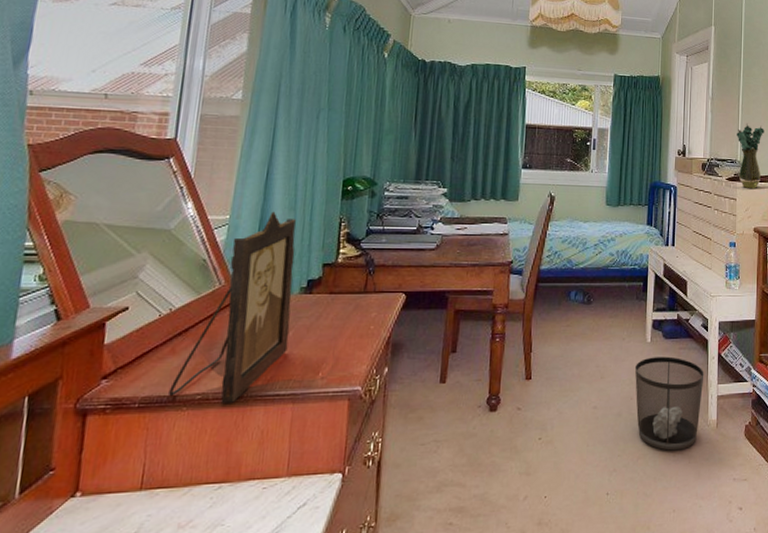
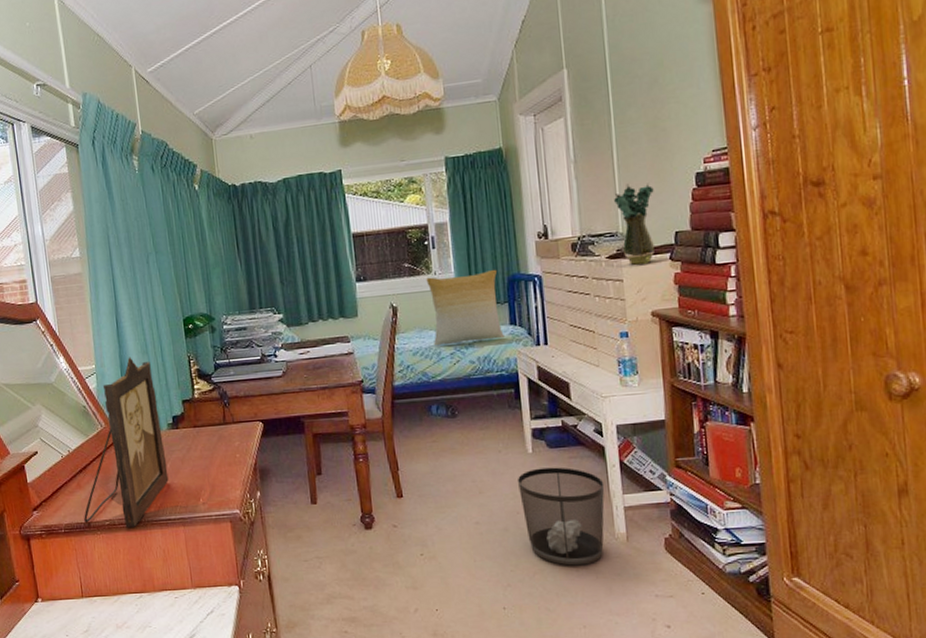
pillow: none [582,174,643,237] -> present [426,269,506,346]

